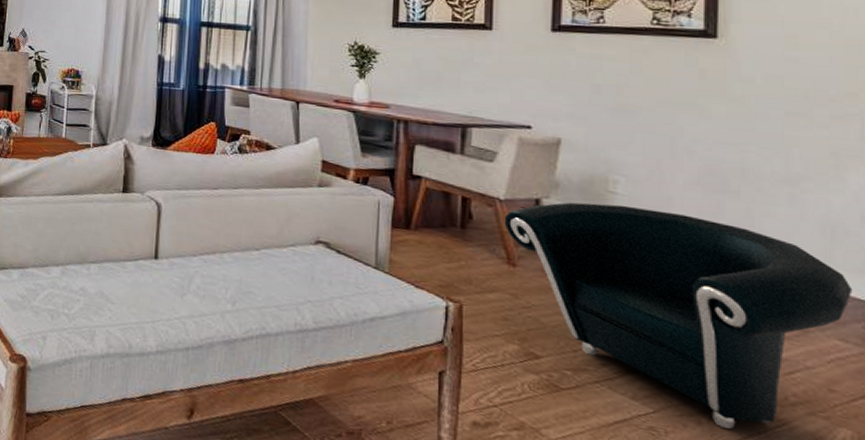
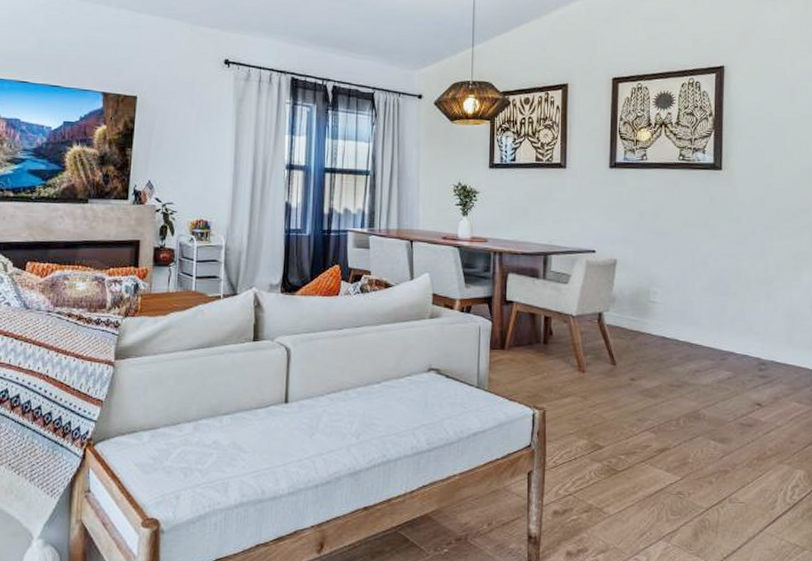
armchair: present [504,202,853,429] -> none [576,311,805,483]

